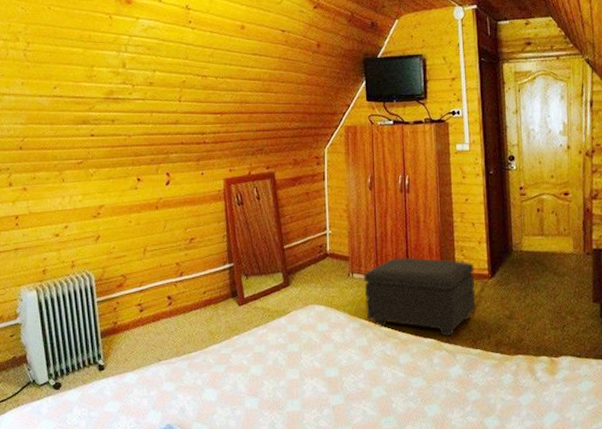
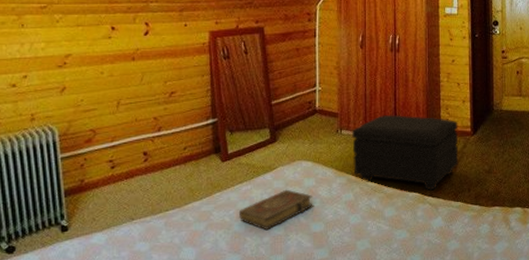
book: none [255,333,328,375] -> present [238,189,314,231]

